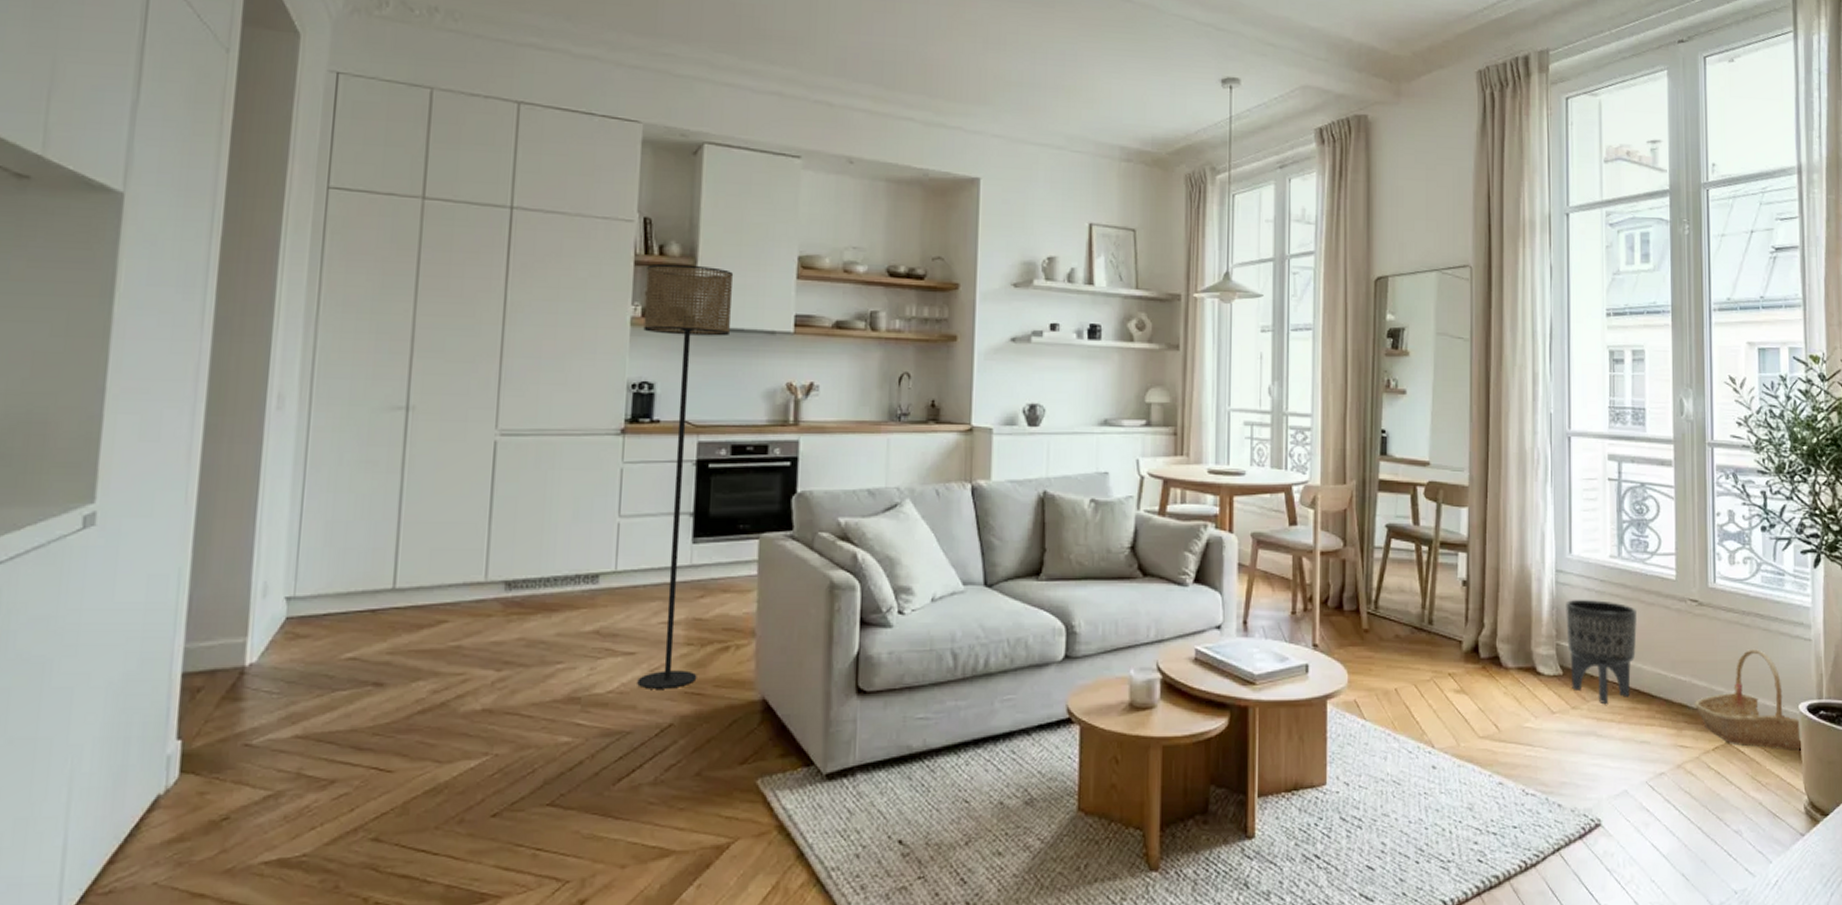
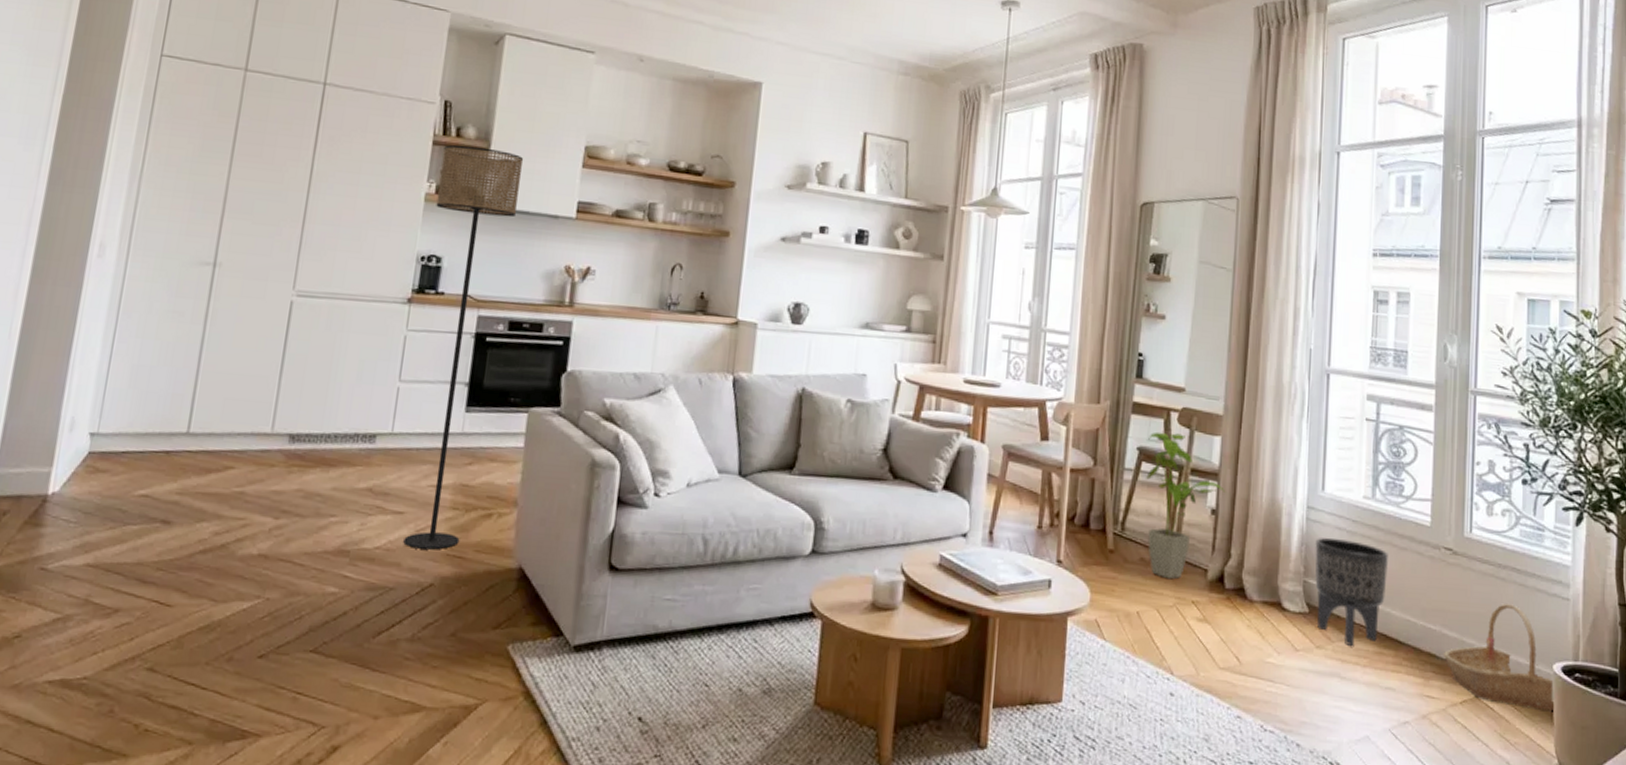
house plant: none [1396,507,1475,654] -> present [1146,431,1226,579]

